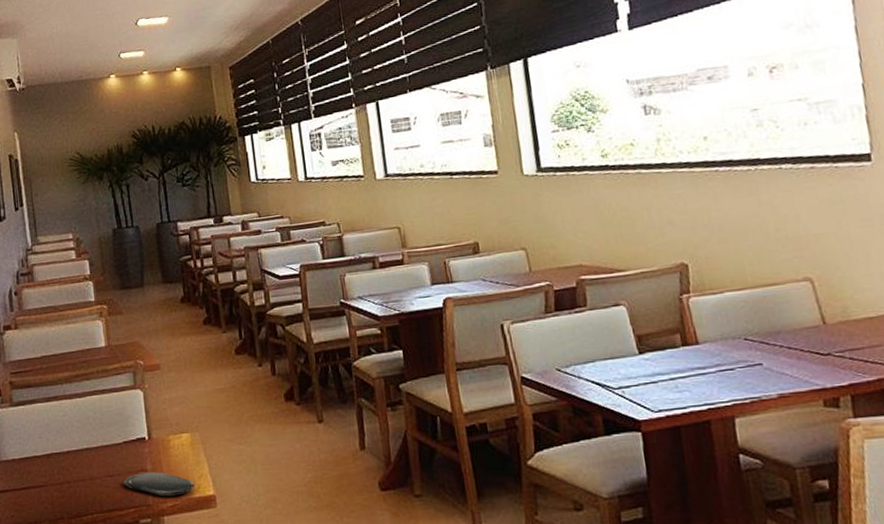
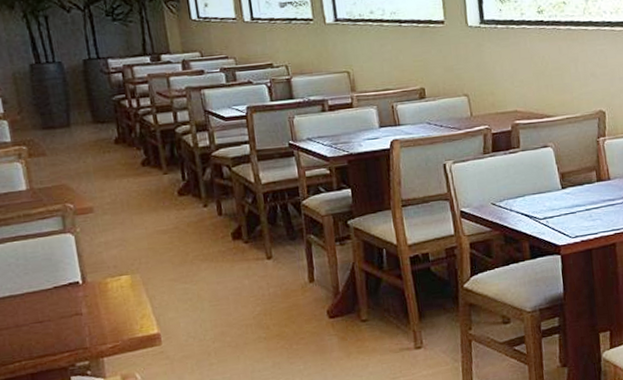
oval tray: present [124,472,195,497] -> none [55,315,137,339]

